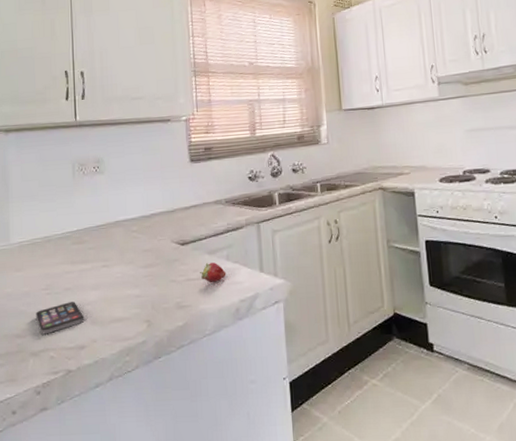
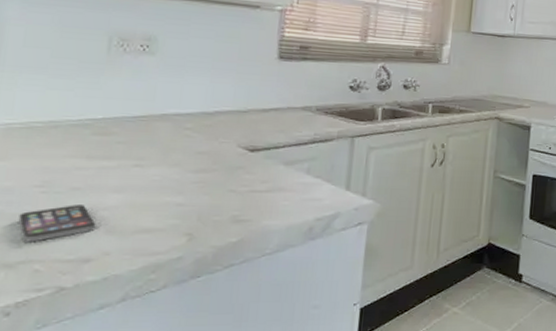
fruit: present [200,262,226,282] -> none [269,175,304,196]

